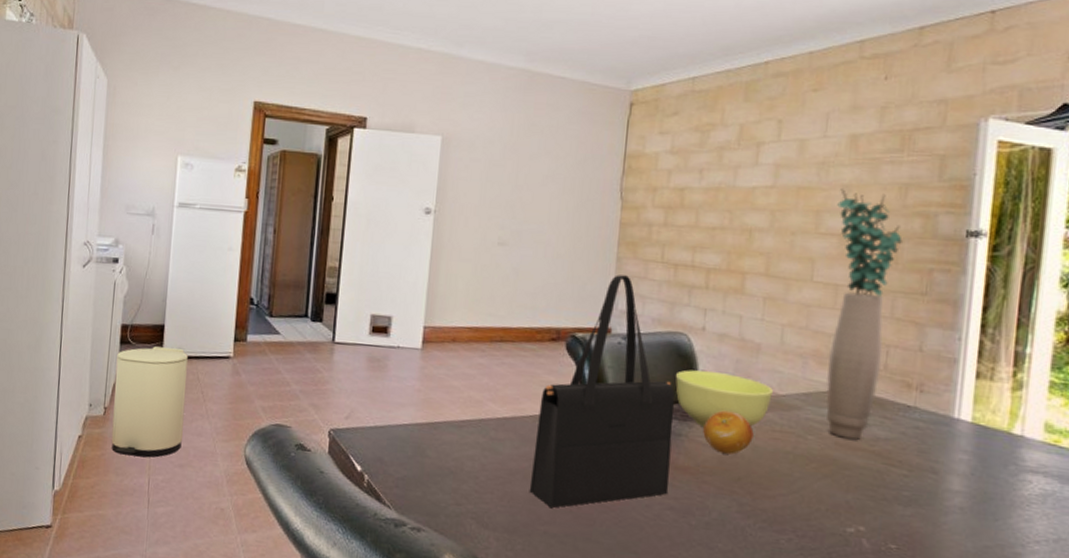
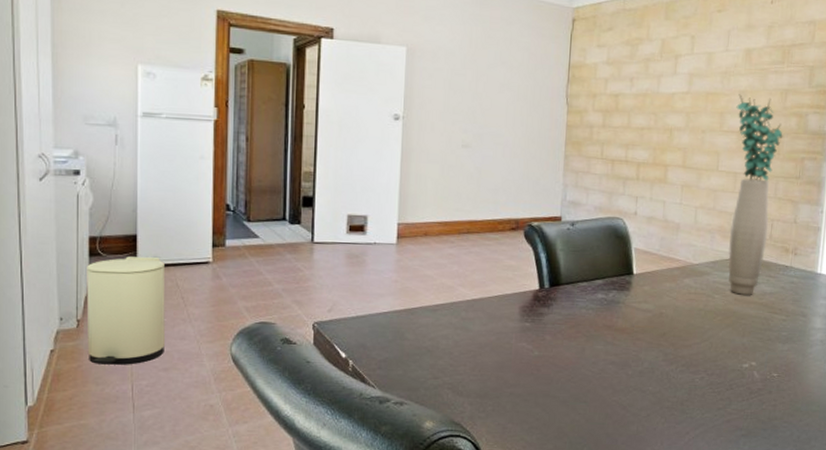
tote bag: present [529,275,675,509] -> none [496,170,614,373]
bowl: present [675,370,774,427] -> none [613,248,690,294]
fruit: present [703,410,754,455] -> none [636,280,675,315]

